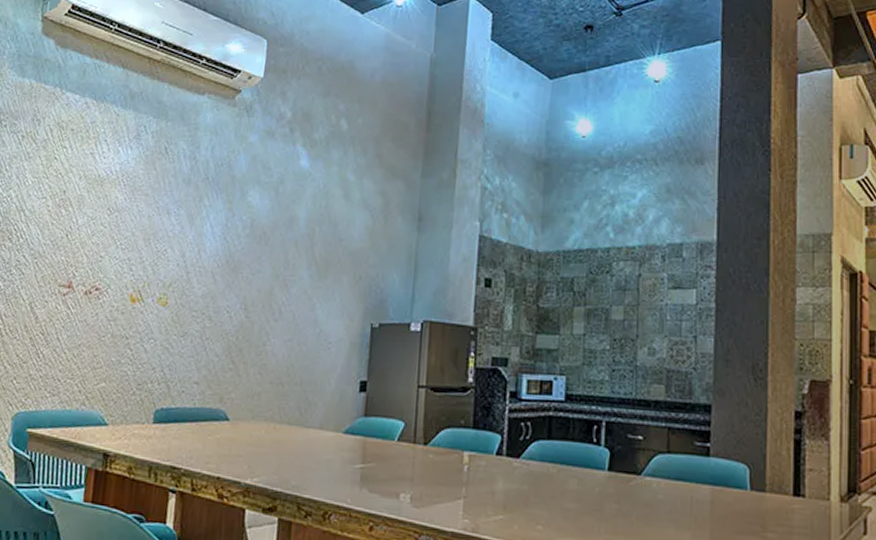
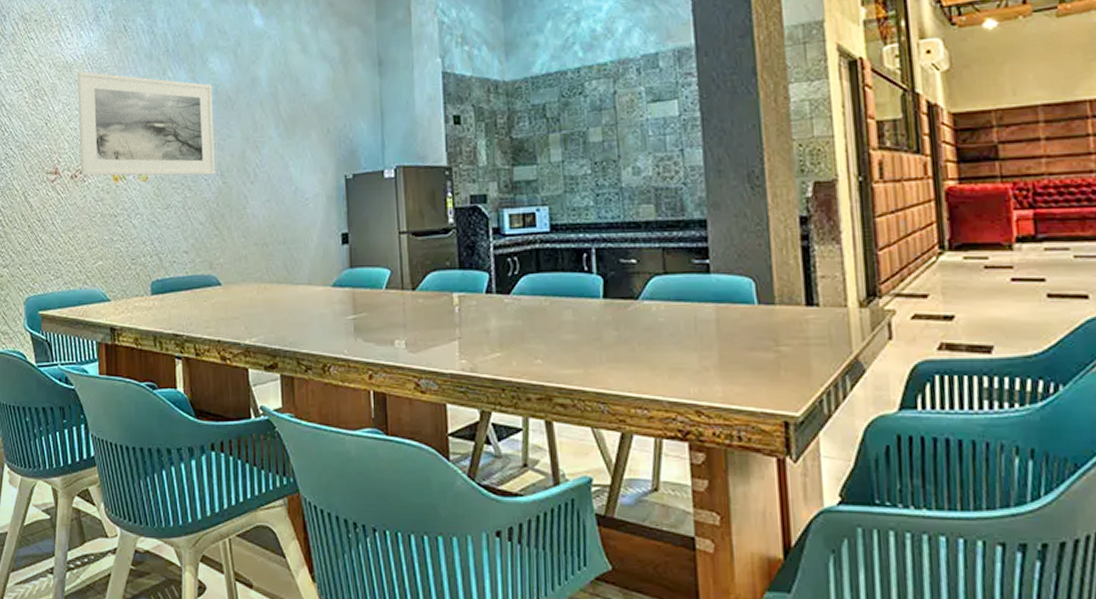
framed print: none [96,186,248,308] -> present [77,70,216,176]

